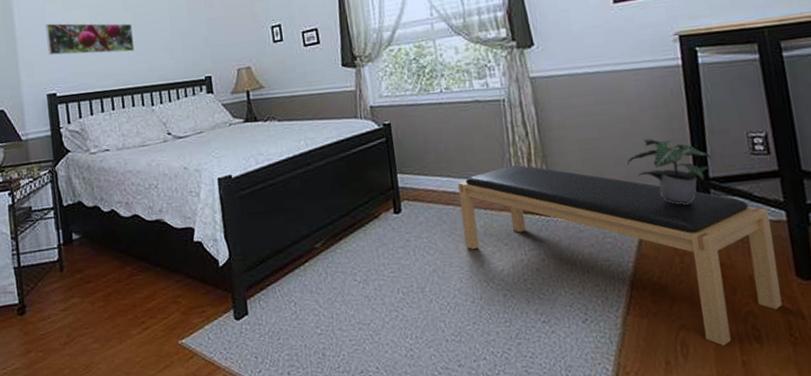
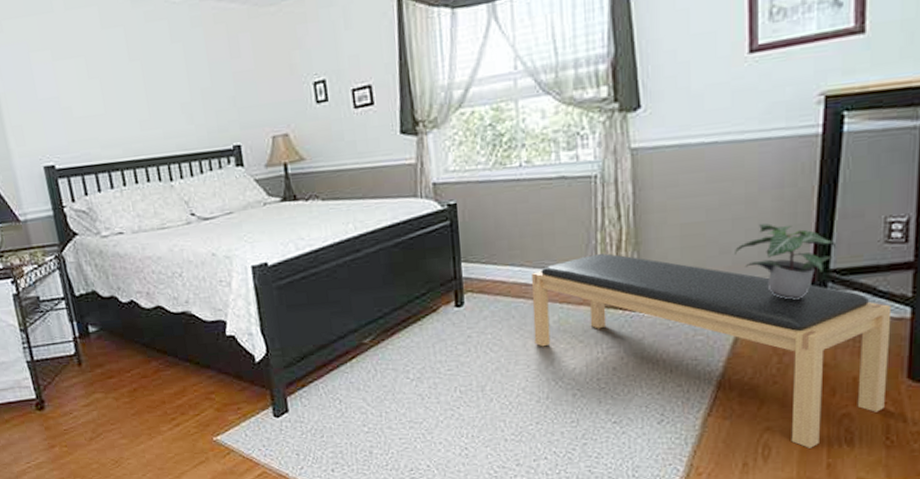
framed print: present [45,23,135,55] -> none [33,77,146,119]

